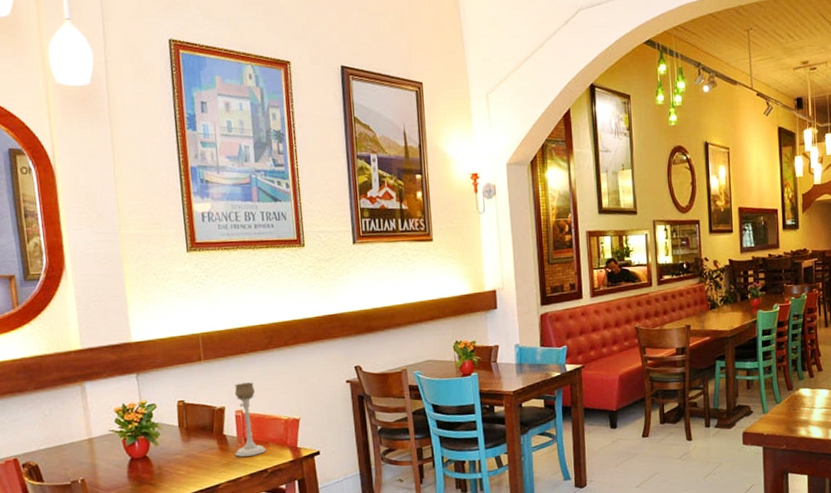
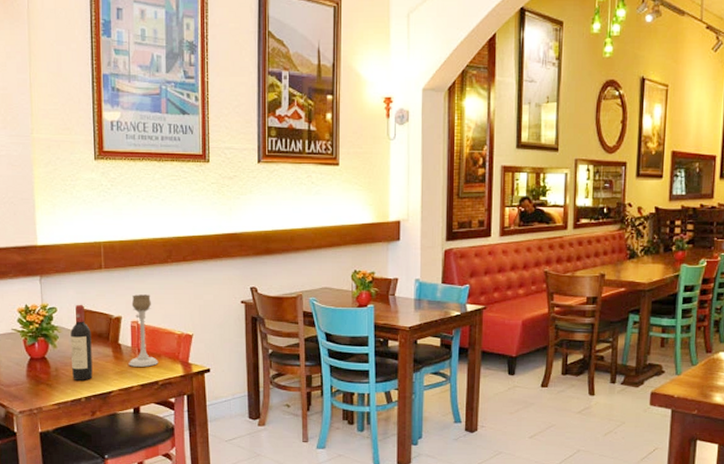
wine bottle: none [172,398,199,477] -> present [70,304,93,380]

